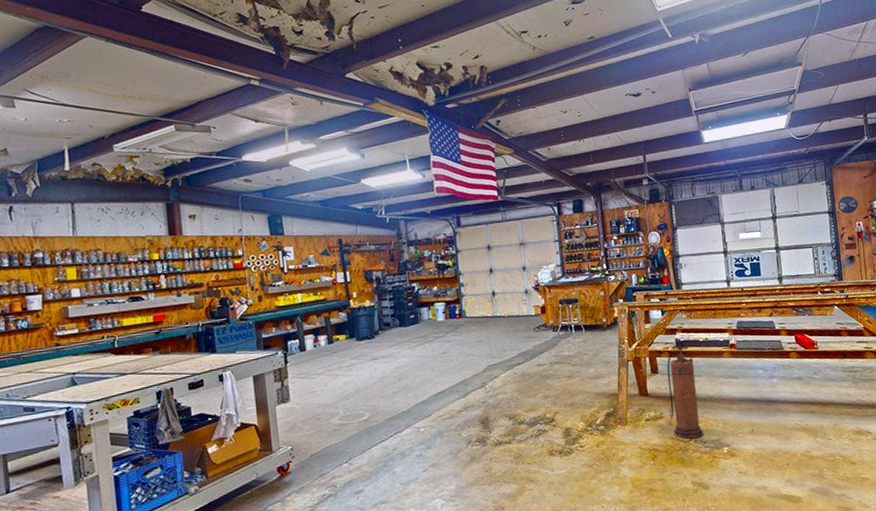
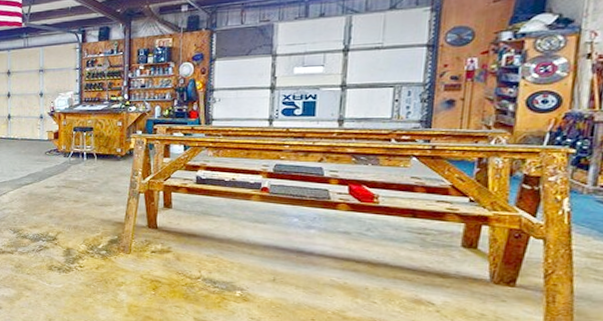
fire extinguisher: present [666,345,704,439] -> none [179,183,215,277]

